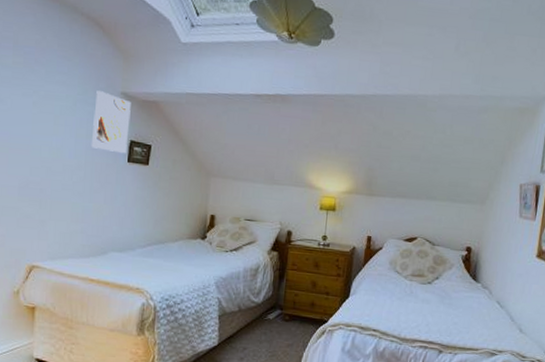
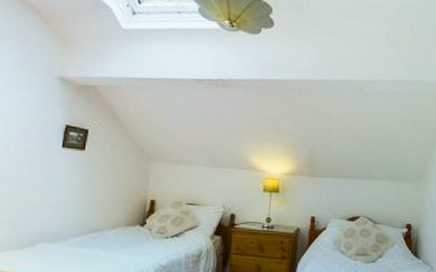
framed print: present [91,91,131,154] -> none [22,75,68,139]

